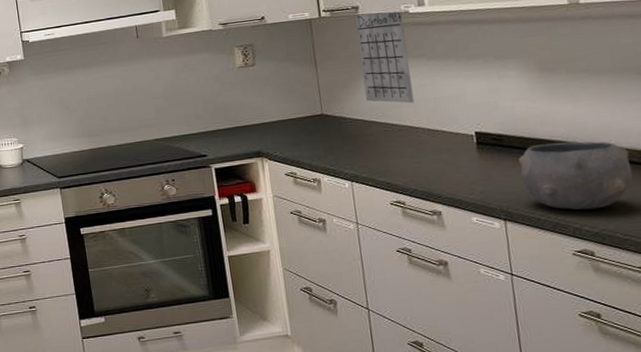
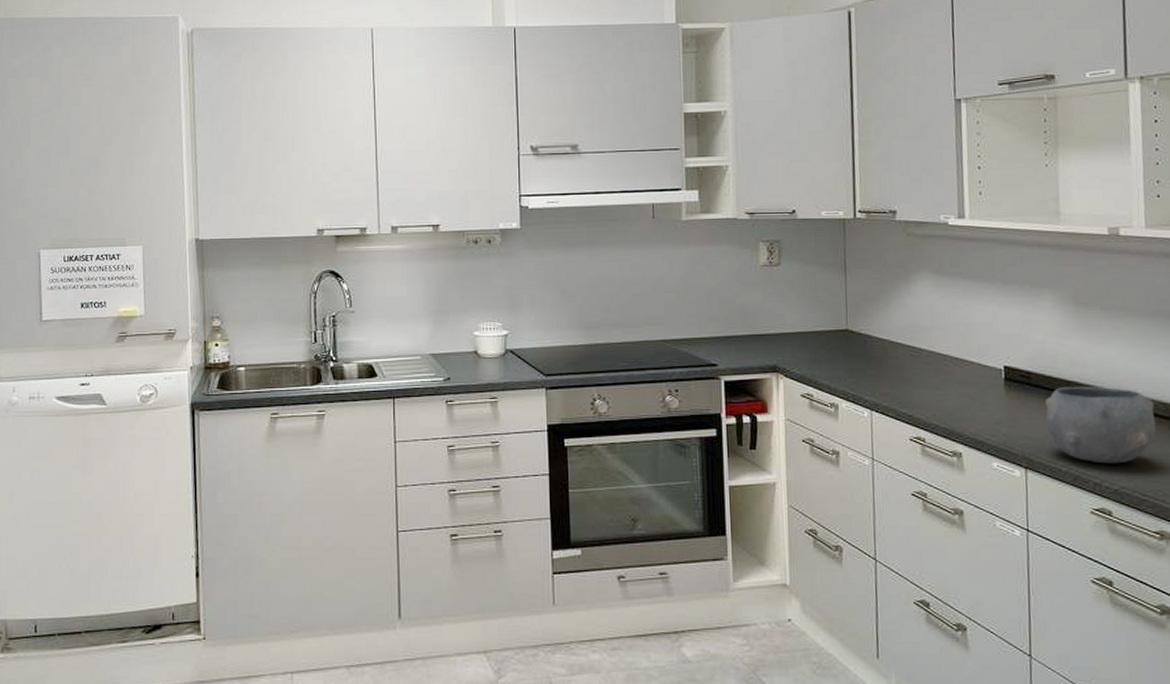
calendar: present [354,10,415,104] -> none [891,220,945,327]

